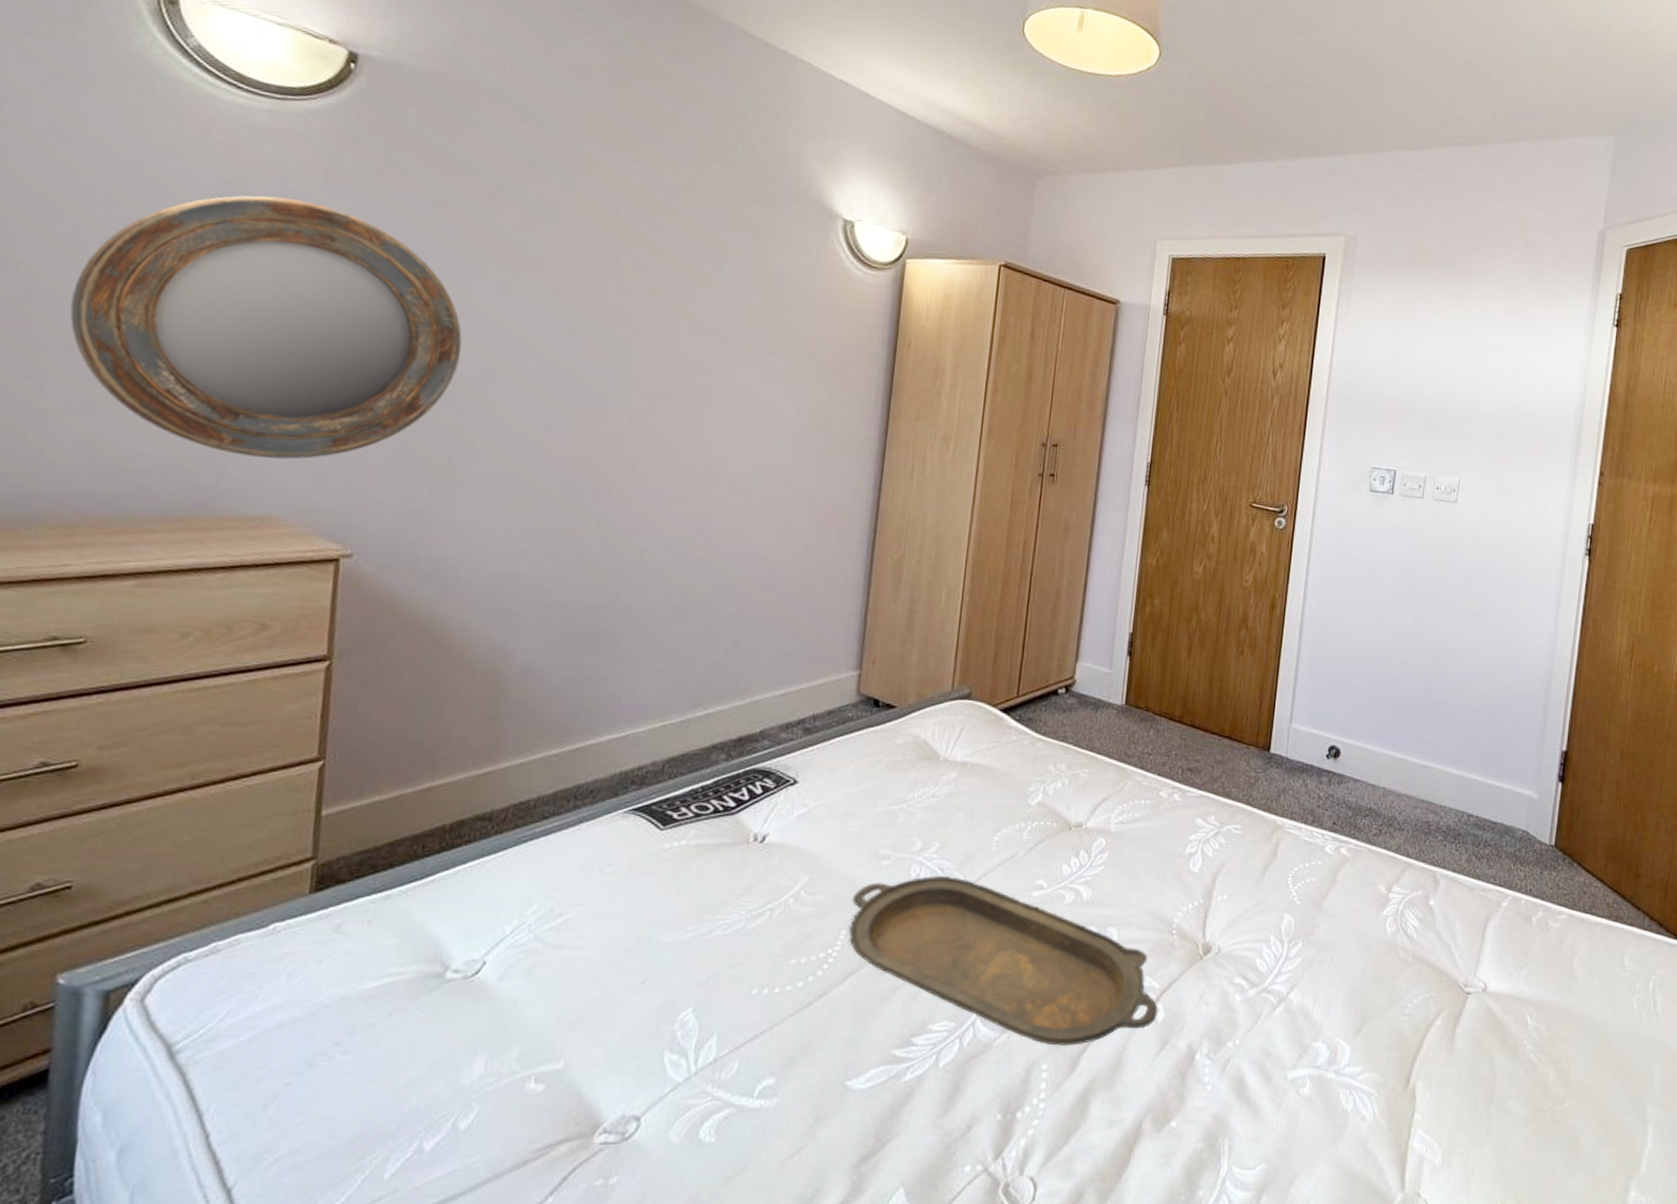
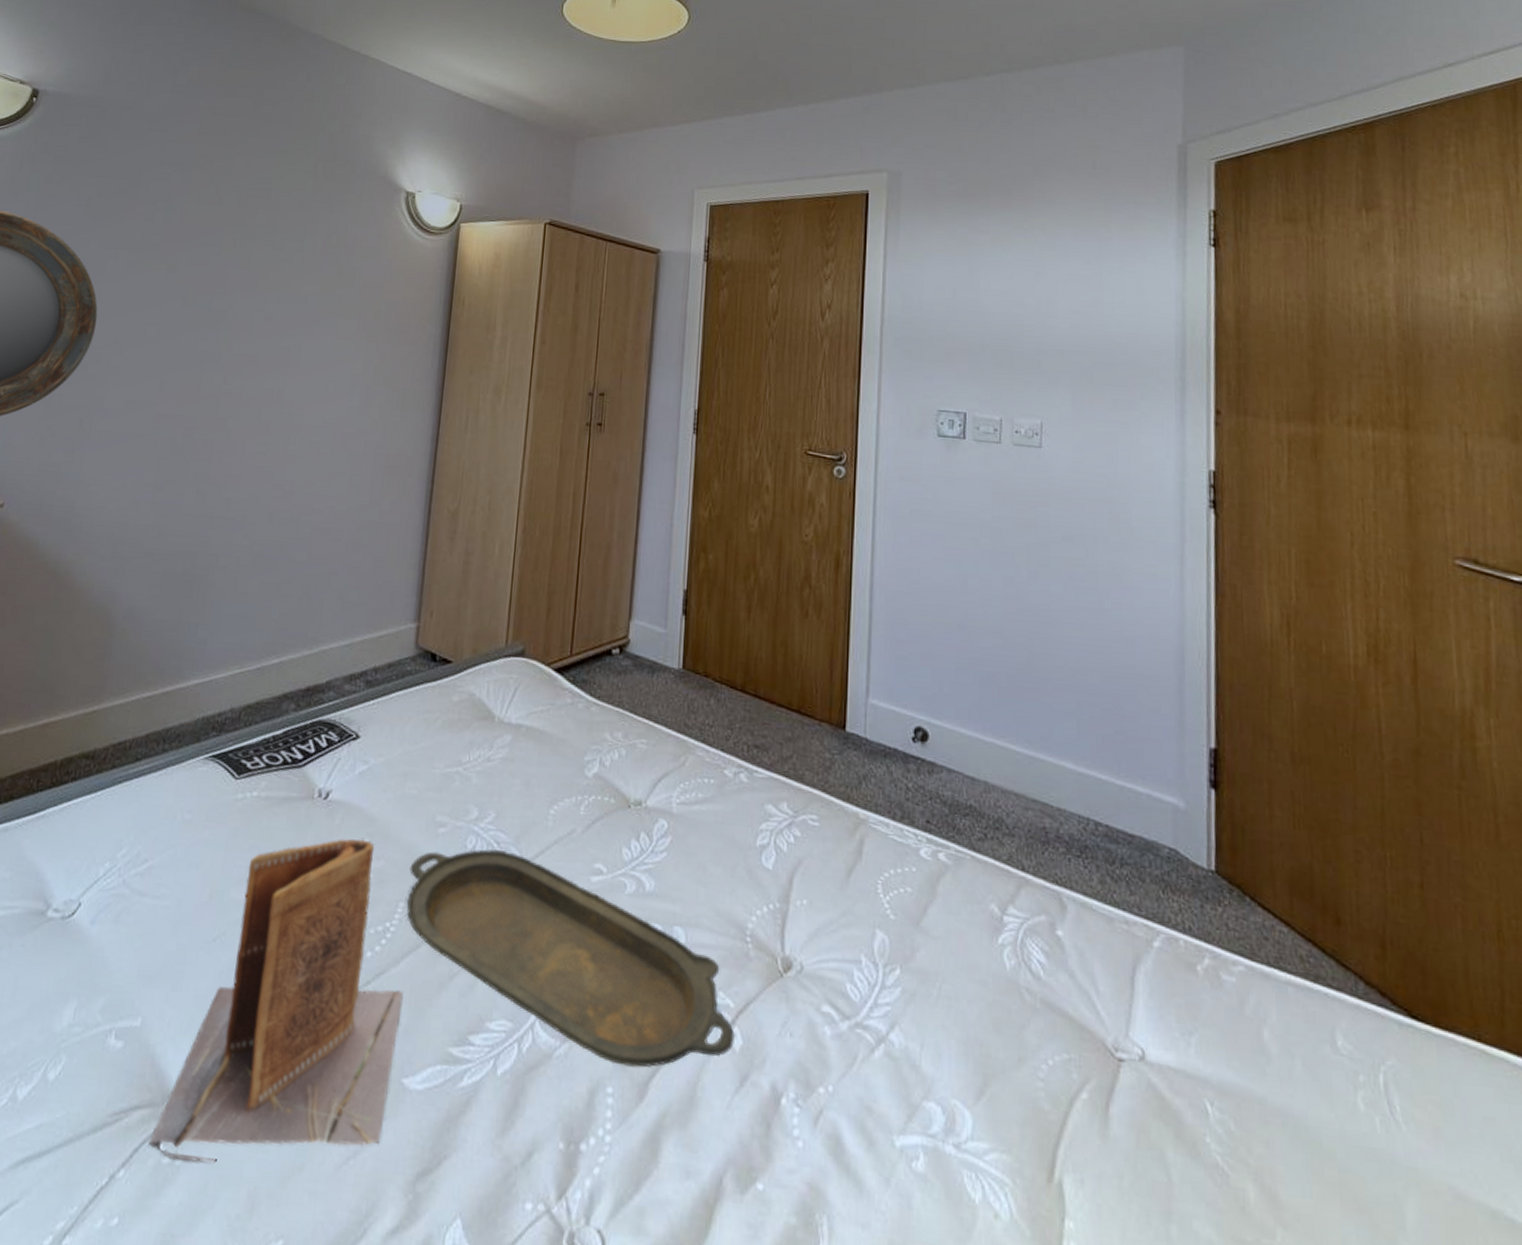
book: none [579,875,846,1181] -> present [149,838,404,1163]

